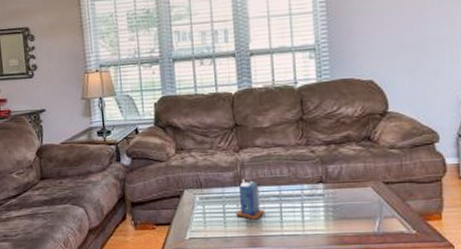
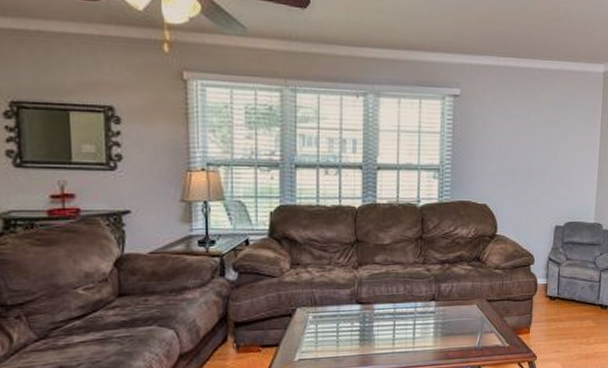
candle: present [236,179,265,220] -> none [349,297,379,338]

